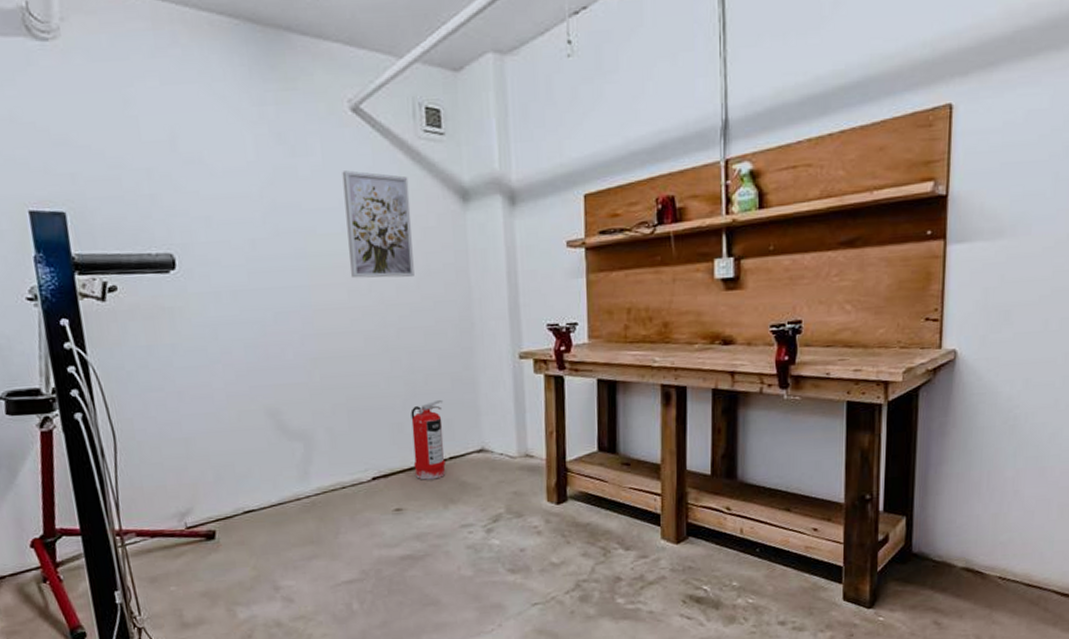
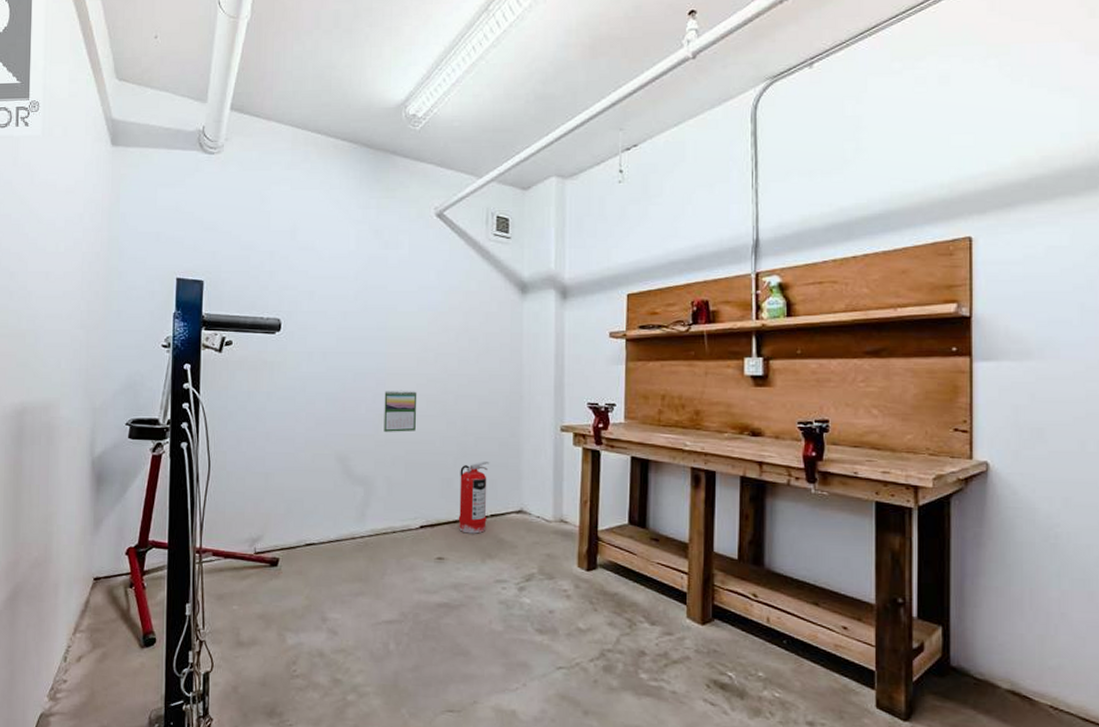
calendar: none [313,328,355,378] -> present [384,391,417,432]
wall art: present [342,170,414,279] -> none [421,262,477,352]

